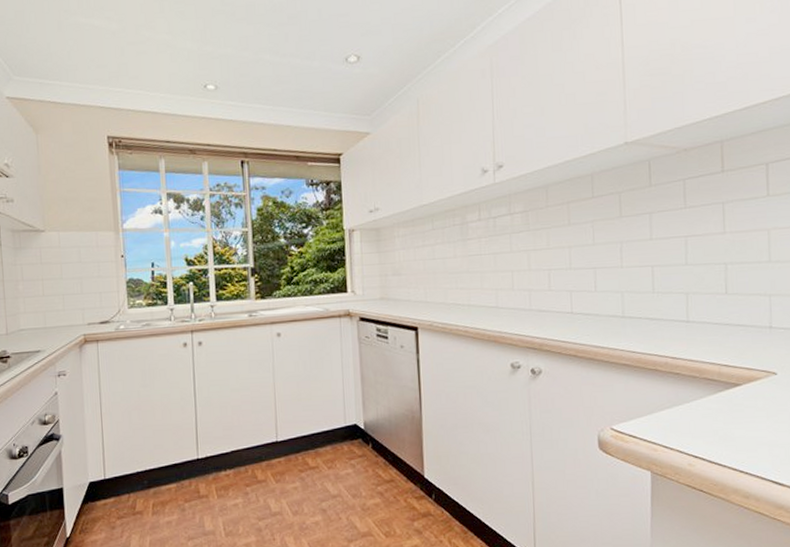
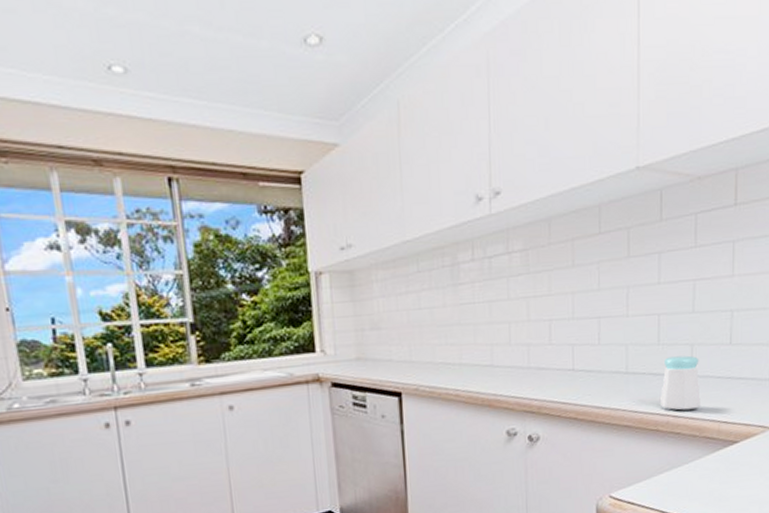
salt shaker: none [658,303,699,353] -> present [661,355,701,411]

